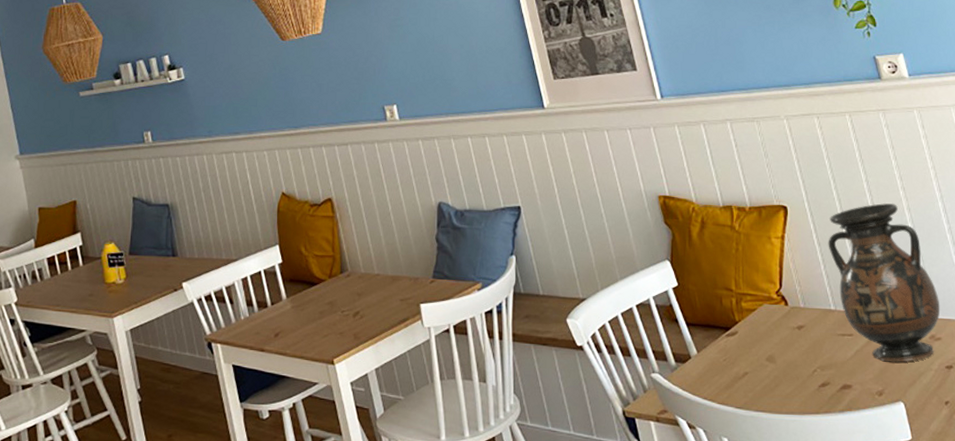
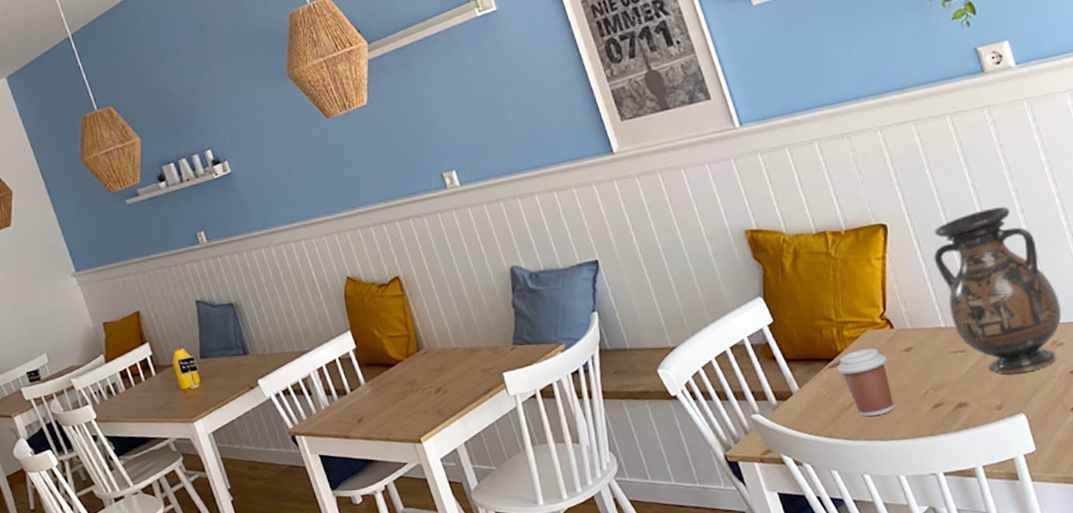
coffee cup: none [734,322,785,389] -> present [837,348,895,417]

